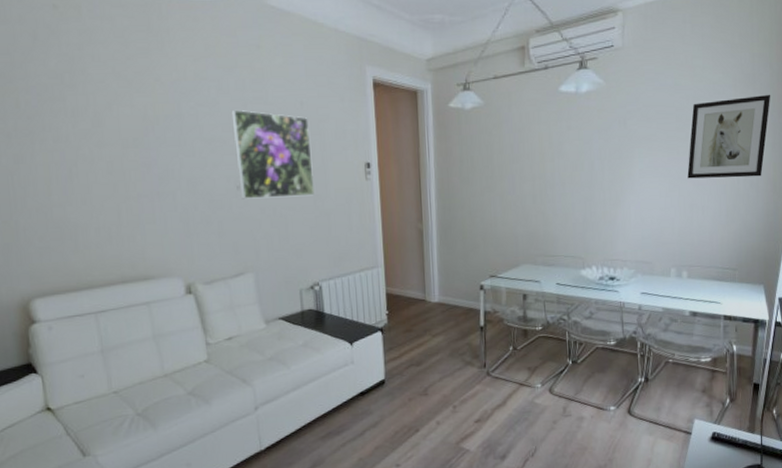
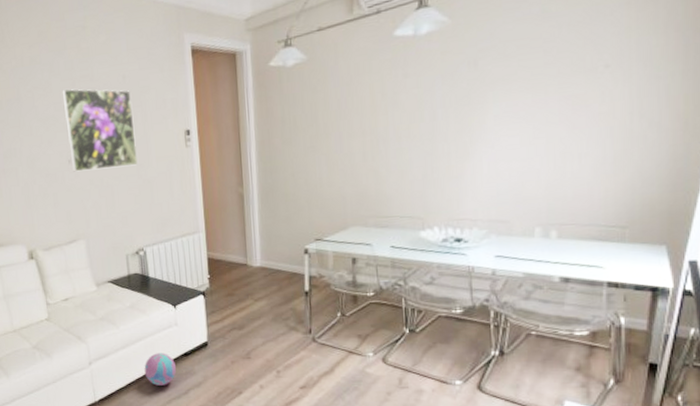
decorative ball: none [317,393,351,428] -> present [144,353,176,386]
wall art: present [687,94,771,179] -> none [558,8,683,122]

